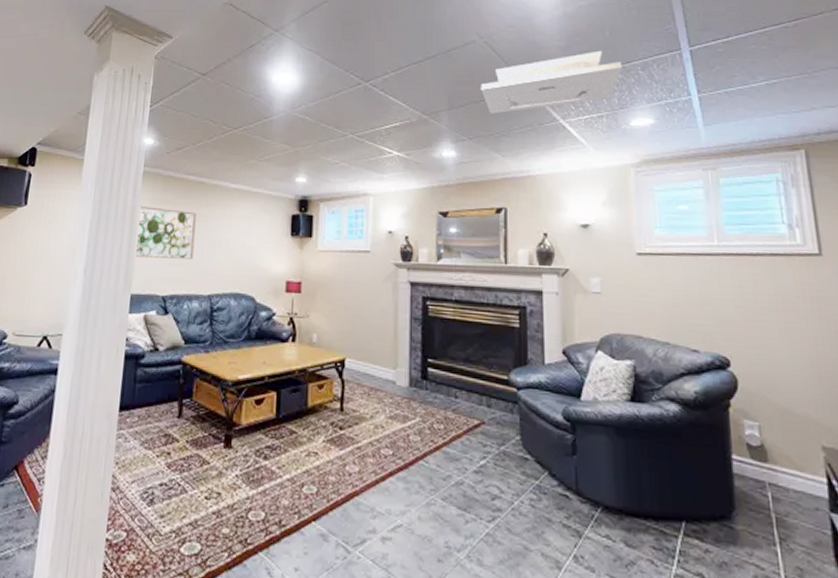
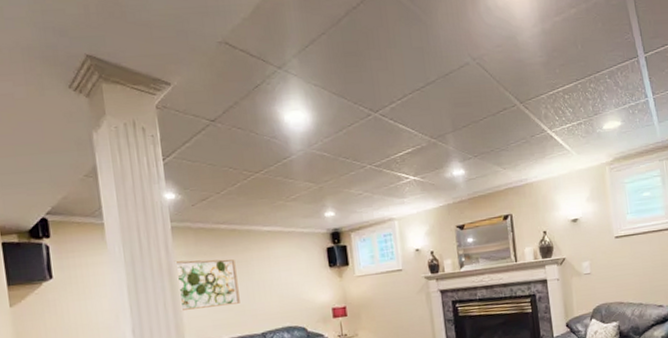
ceiling light: present [480,50,623,114] -> none [478,63,594,132]

